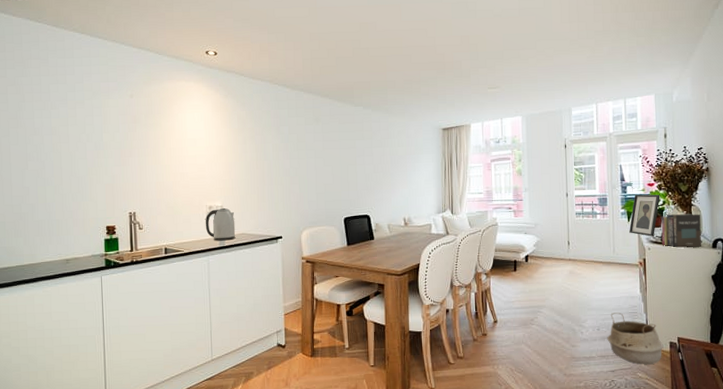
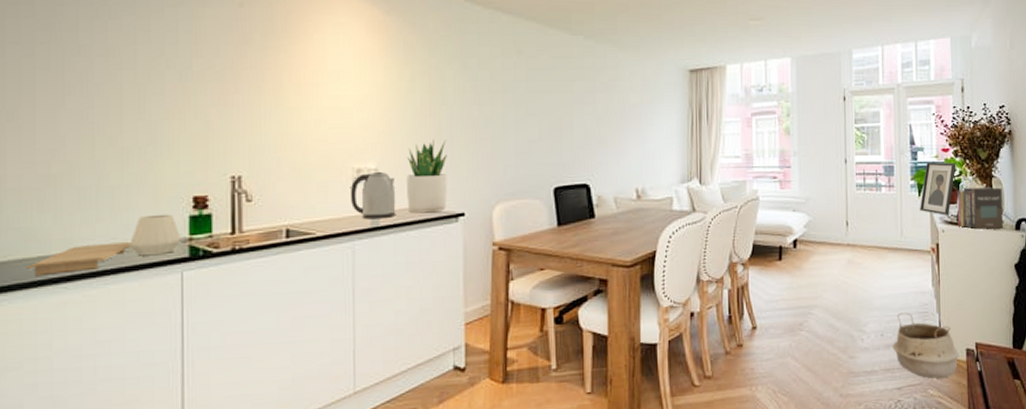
cutting board: none [10,257,70,279] -> present [26,242,132,277]
cup: none [69,238,100,266] -> present [130,214,181,256]
planter: none [242,185,270,237] -> present [406,140,447,214]

